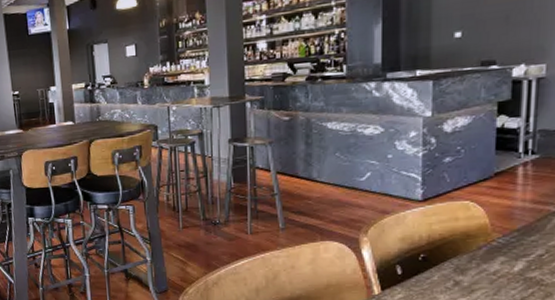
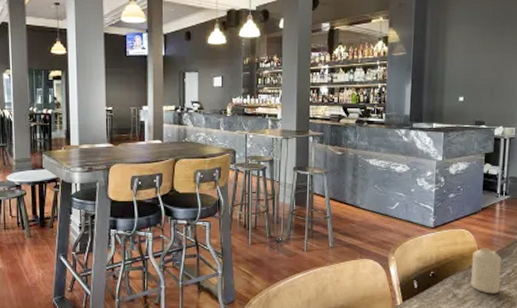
candle: none [481,223,528,281] -> present [471,248,501,294]

